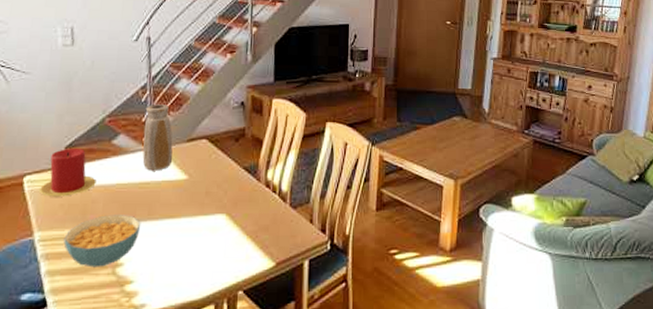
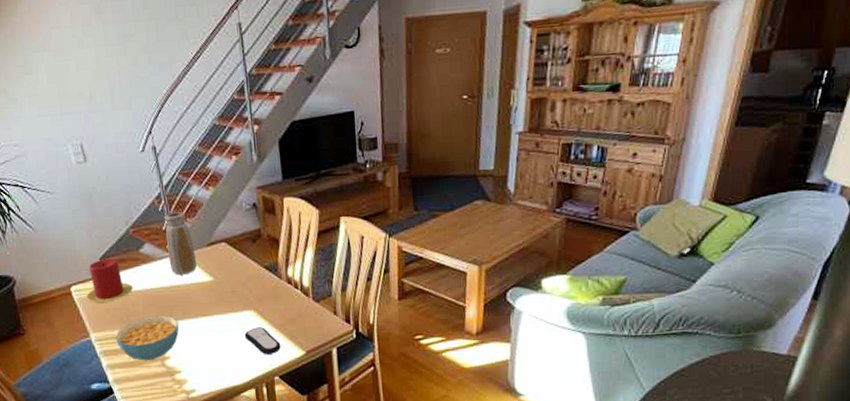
remote control: none [212,233,250,265] -> present [244,327,281,354]

